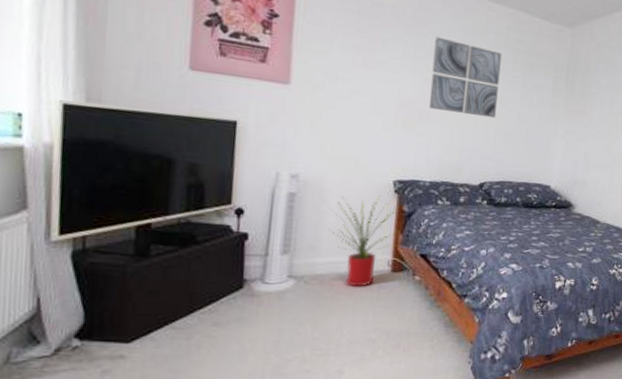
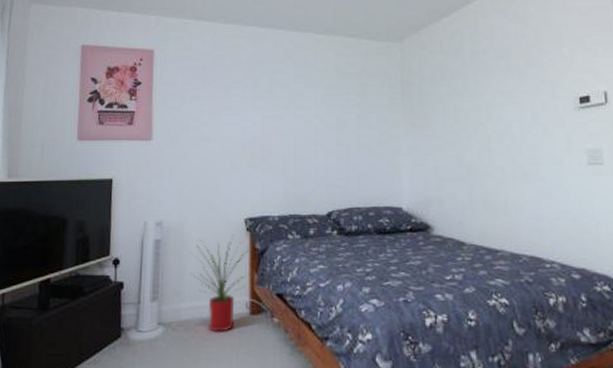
wall art: present [429,36,502,119] -> none [270,75,336,145]

